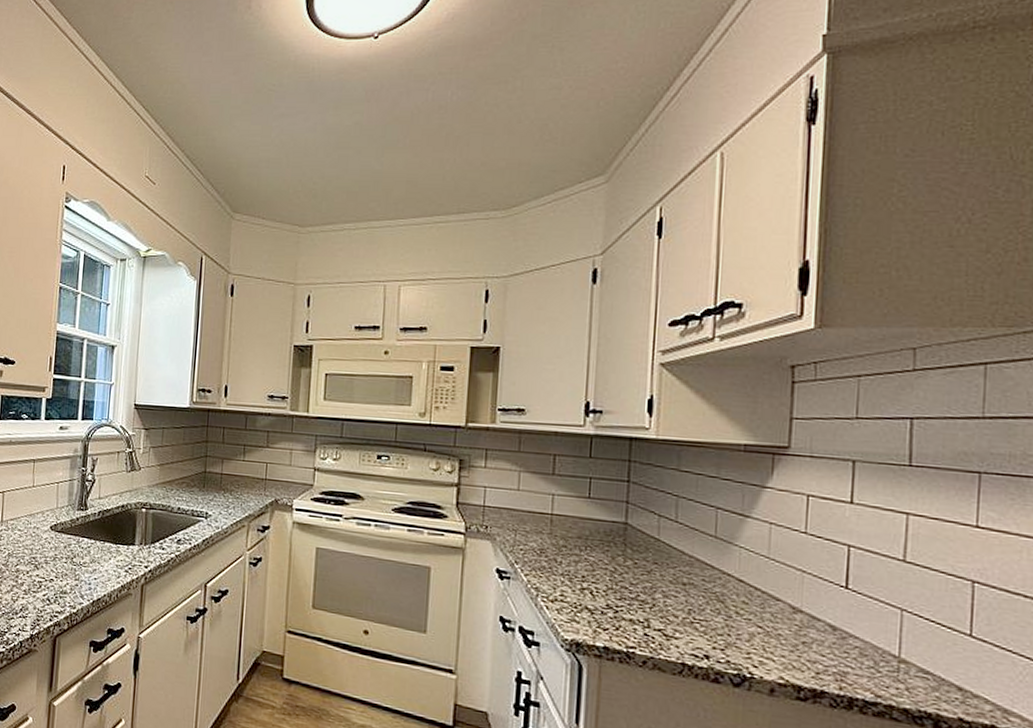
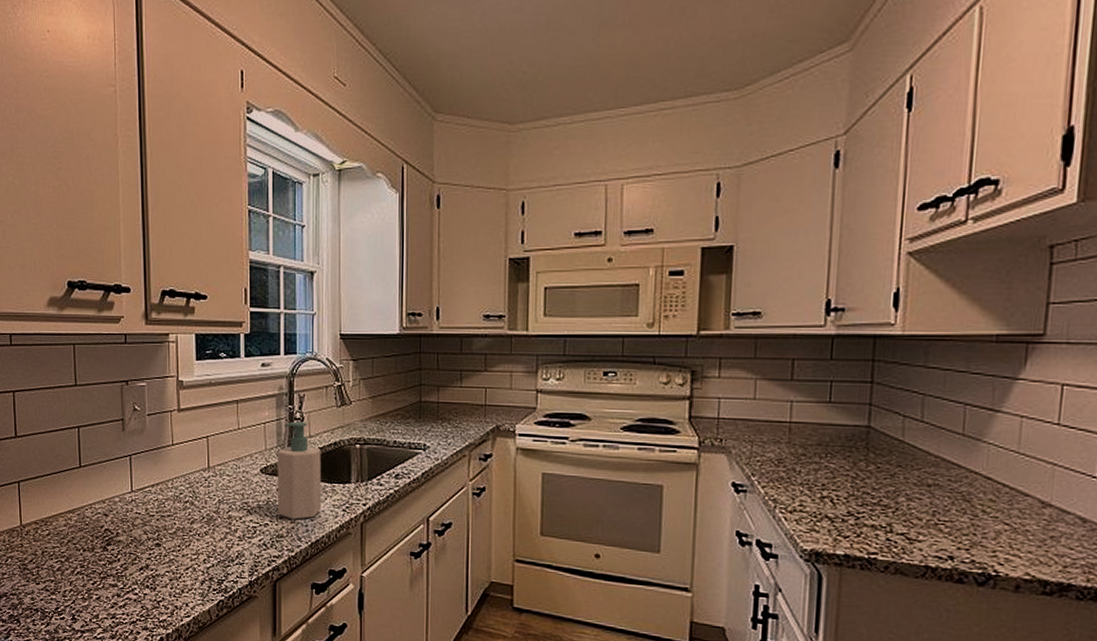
soap bottle: none [63,483,109,578] -> present [277,421,321,520]

